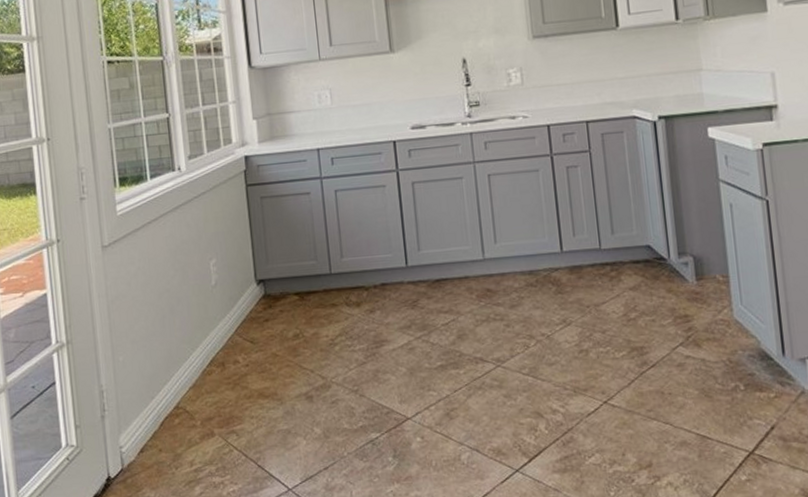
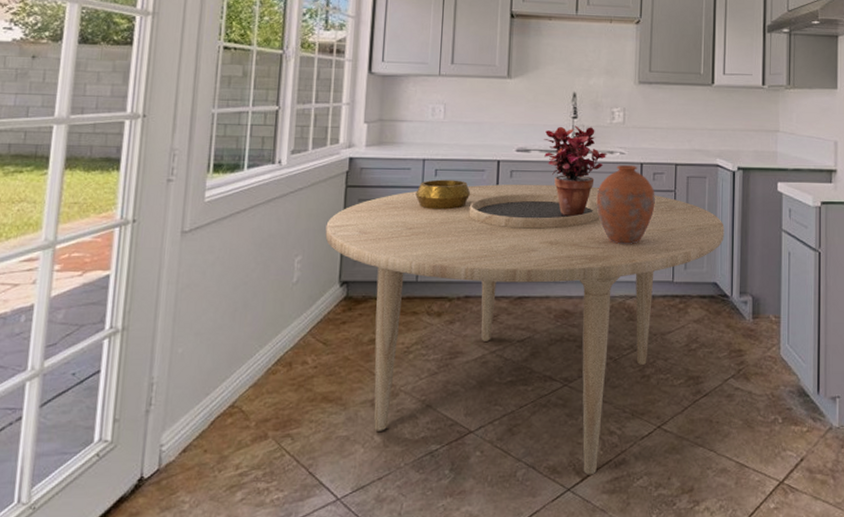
dining table: none [233,156,653,456] -> present [325,184,724,475]
decorative bowl: none [315,166,371,200] -> present [415,179,471,210]
potted plant: none [438,93,509,191] -> present [544,125,608,217]
vase: none [503,129,570,215] -> present [596,165,655,244]

